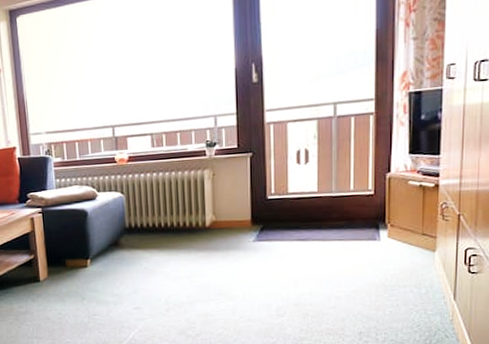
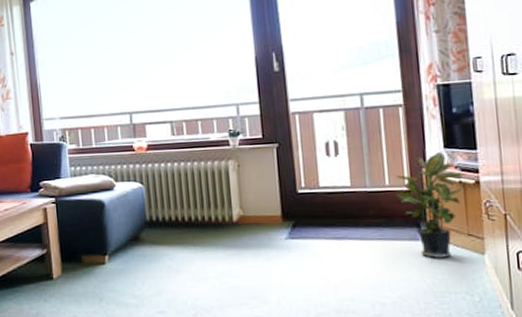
potted plant: none [359,158,424,256] -> present [395,152,463,258]

